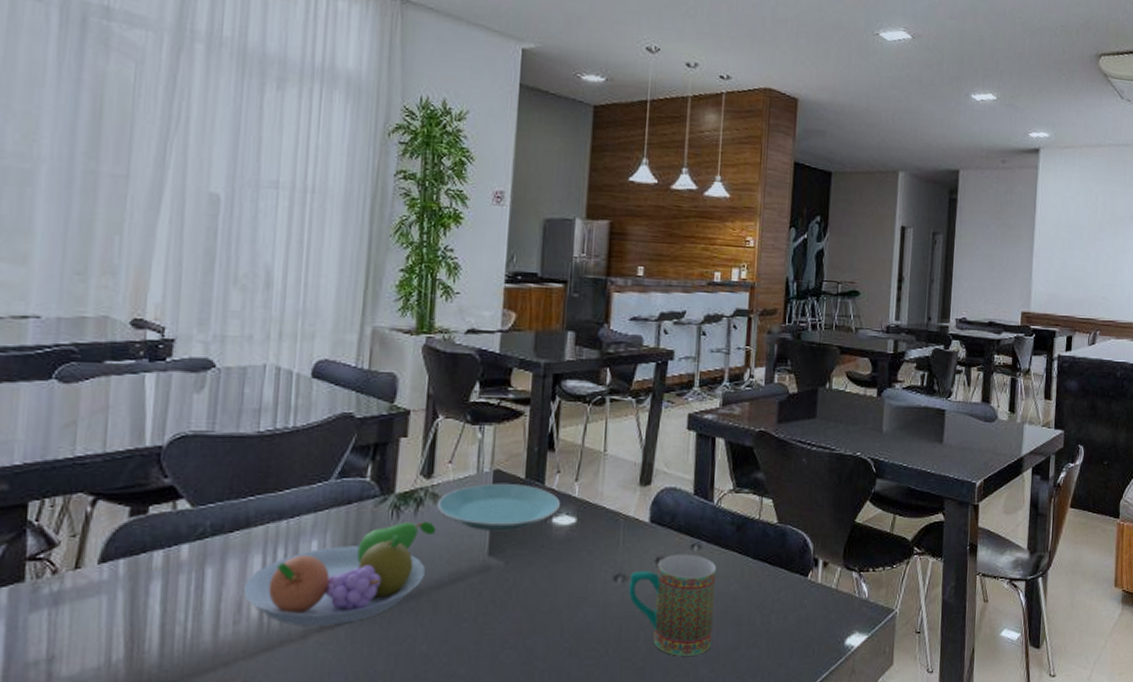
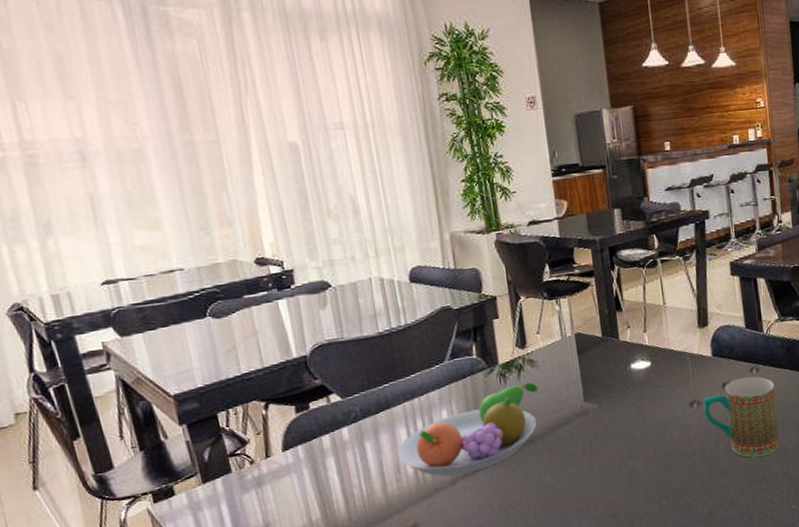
plate: present [436,483,560,532] -> none [534,341,635,383]

